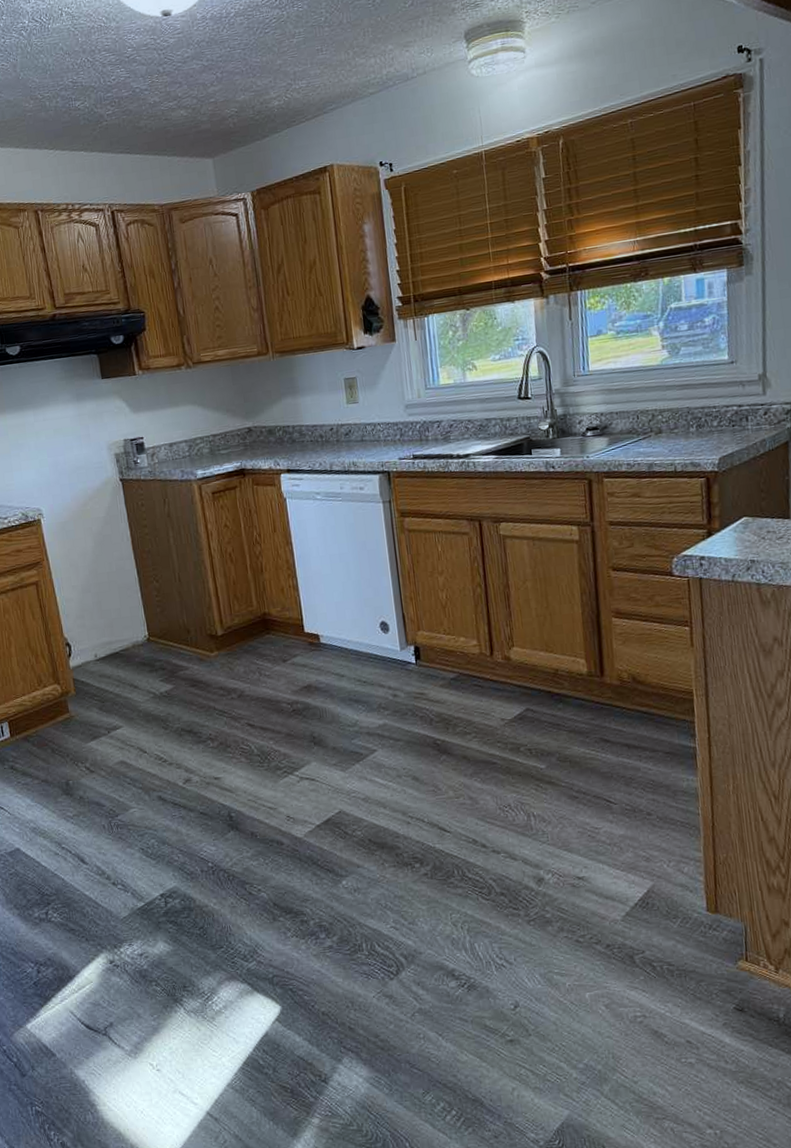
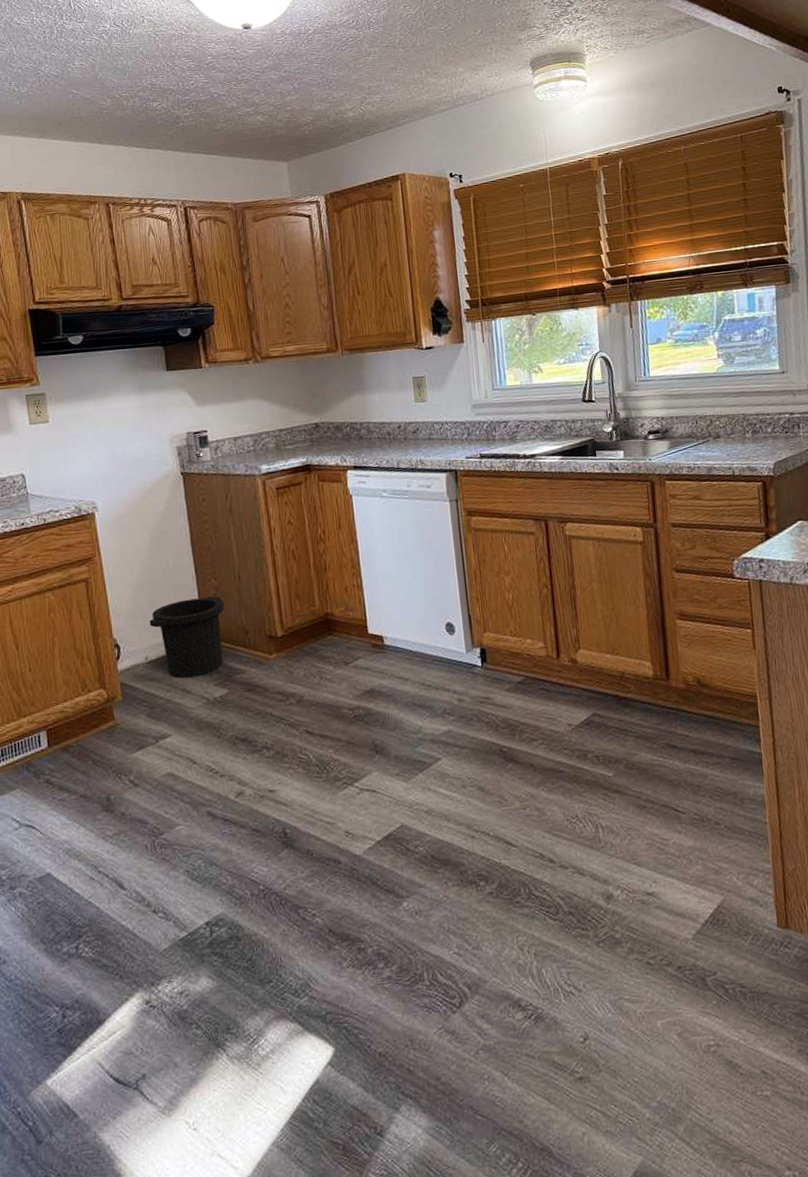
trash can: none [96,597,167,674] -> present [149,596,224,678]

